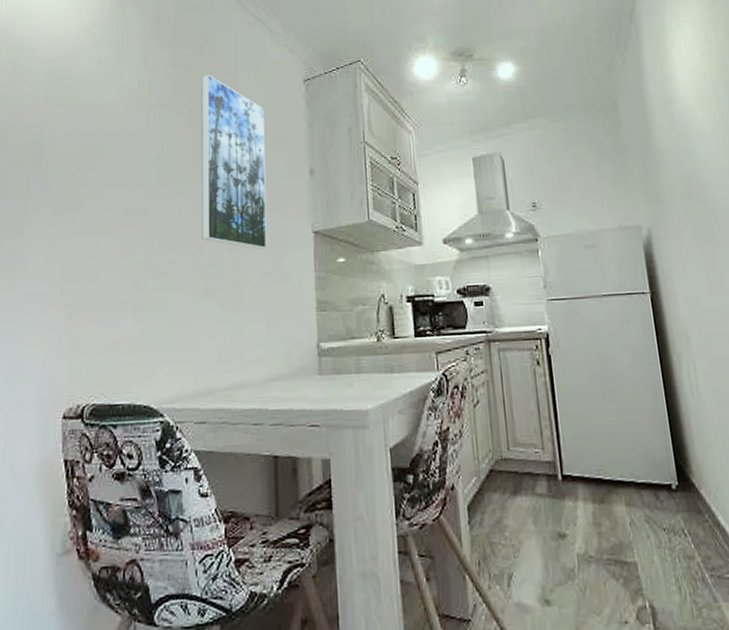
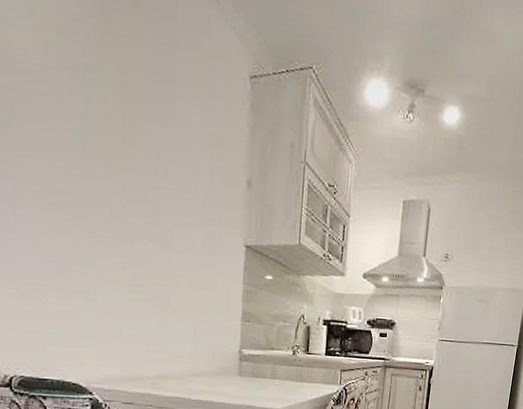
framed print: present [201,74,267,249] -> none [132,41,204,255]

